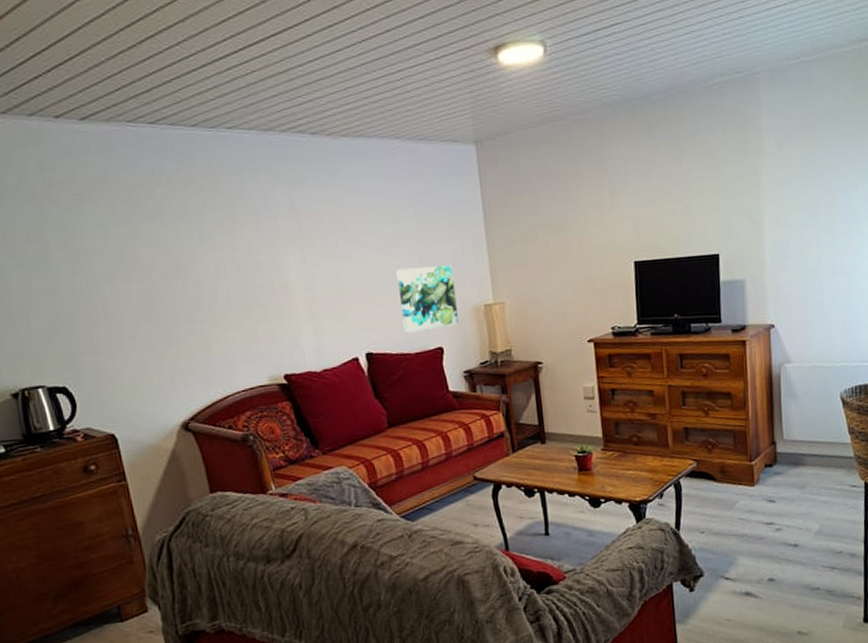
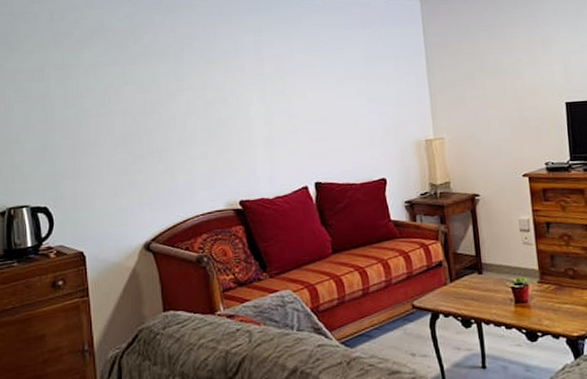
wall art: present [396,265,459,333] -> none [346,104,401,165]

